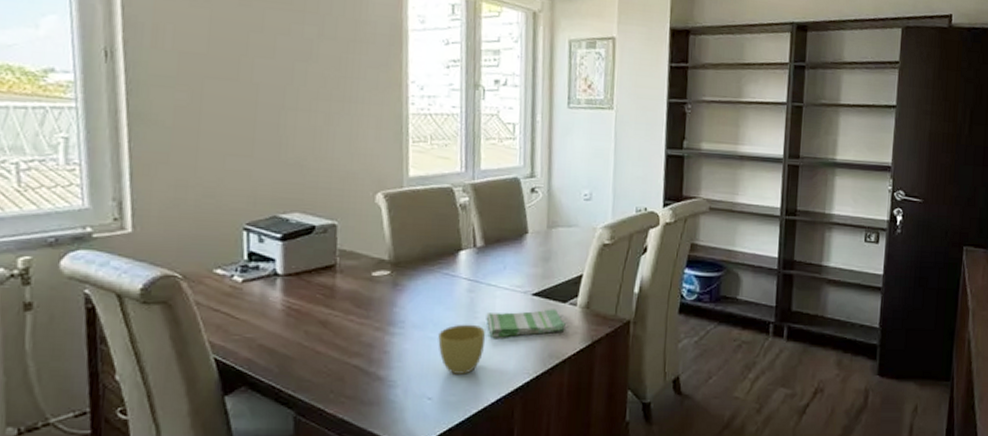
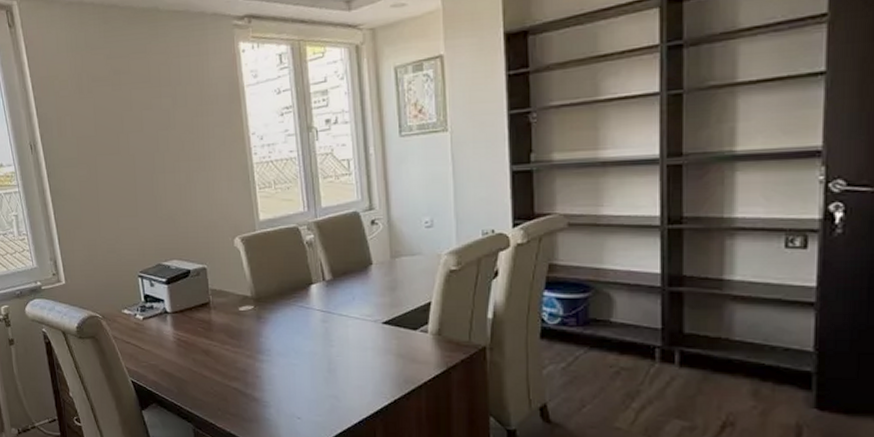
cup: present [438,324,486,374] -> none [300,351,343,397]
dish towel: present [486,309,566,339] -> none [341,336,418,366]

